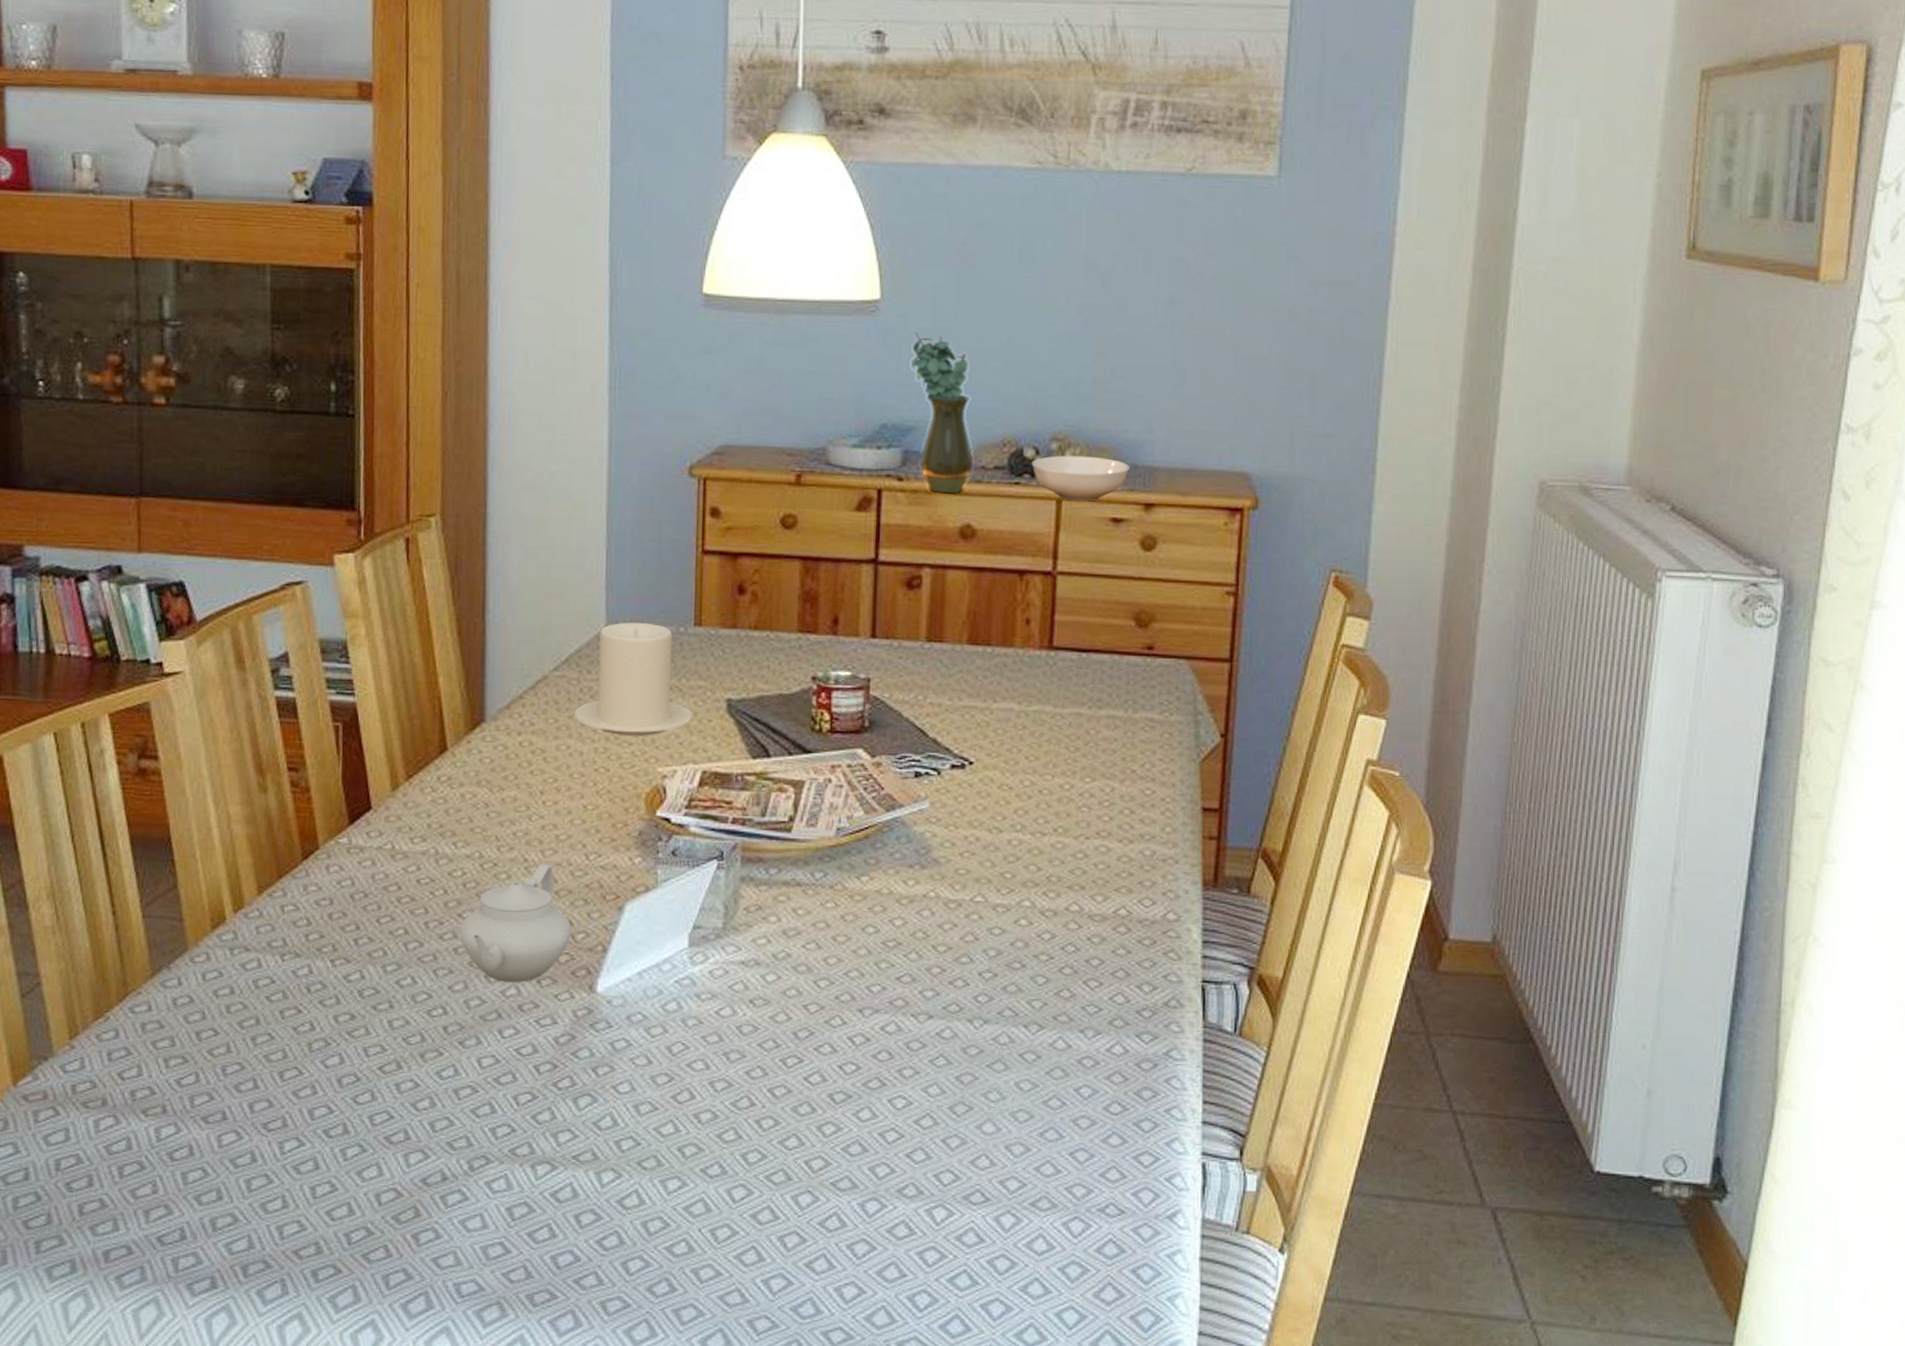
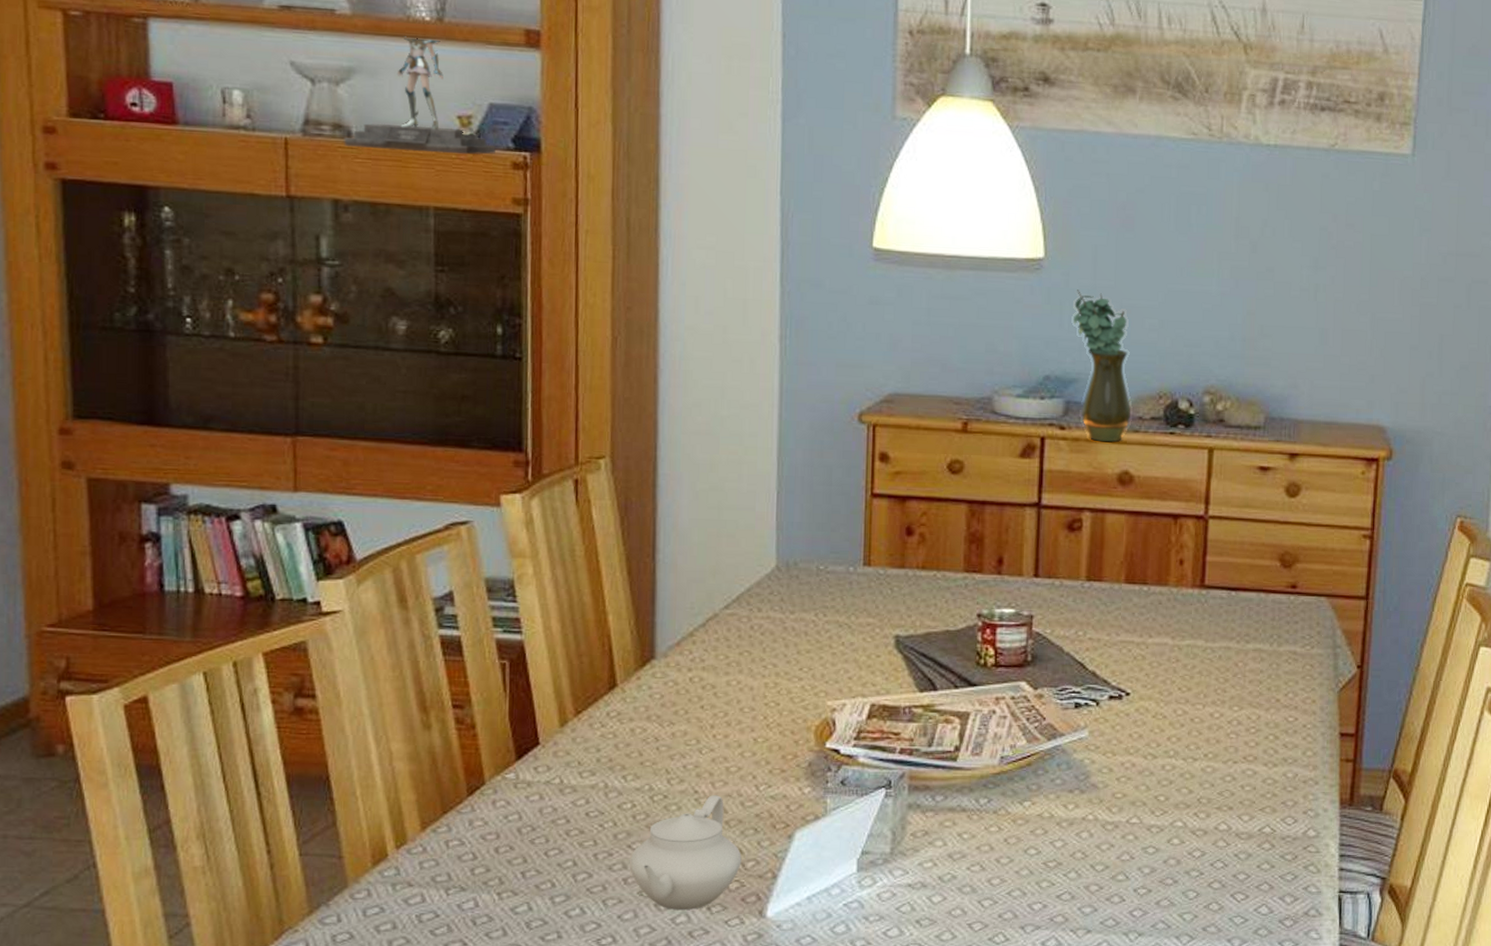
figurine: none [185,94,329,211] -> present [344,36,496,155]
candle: present [574,622,693,737] -> none [744,562,862,672]
bowl: present [1032,455,1130,502] -> none [1186,408,1277,451]

